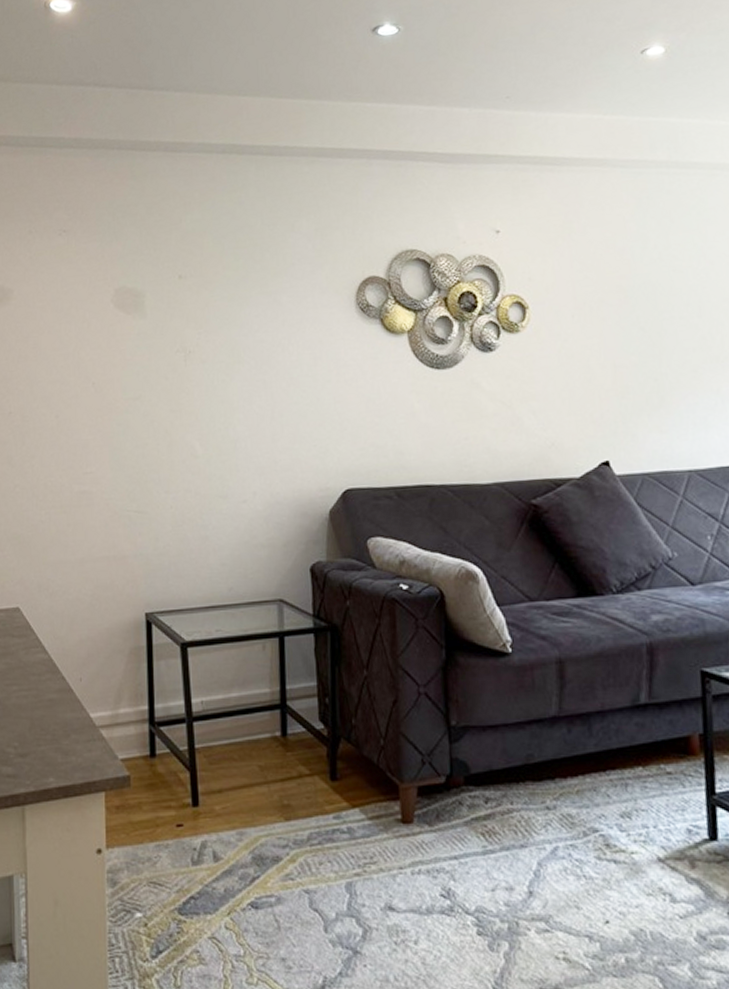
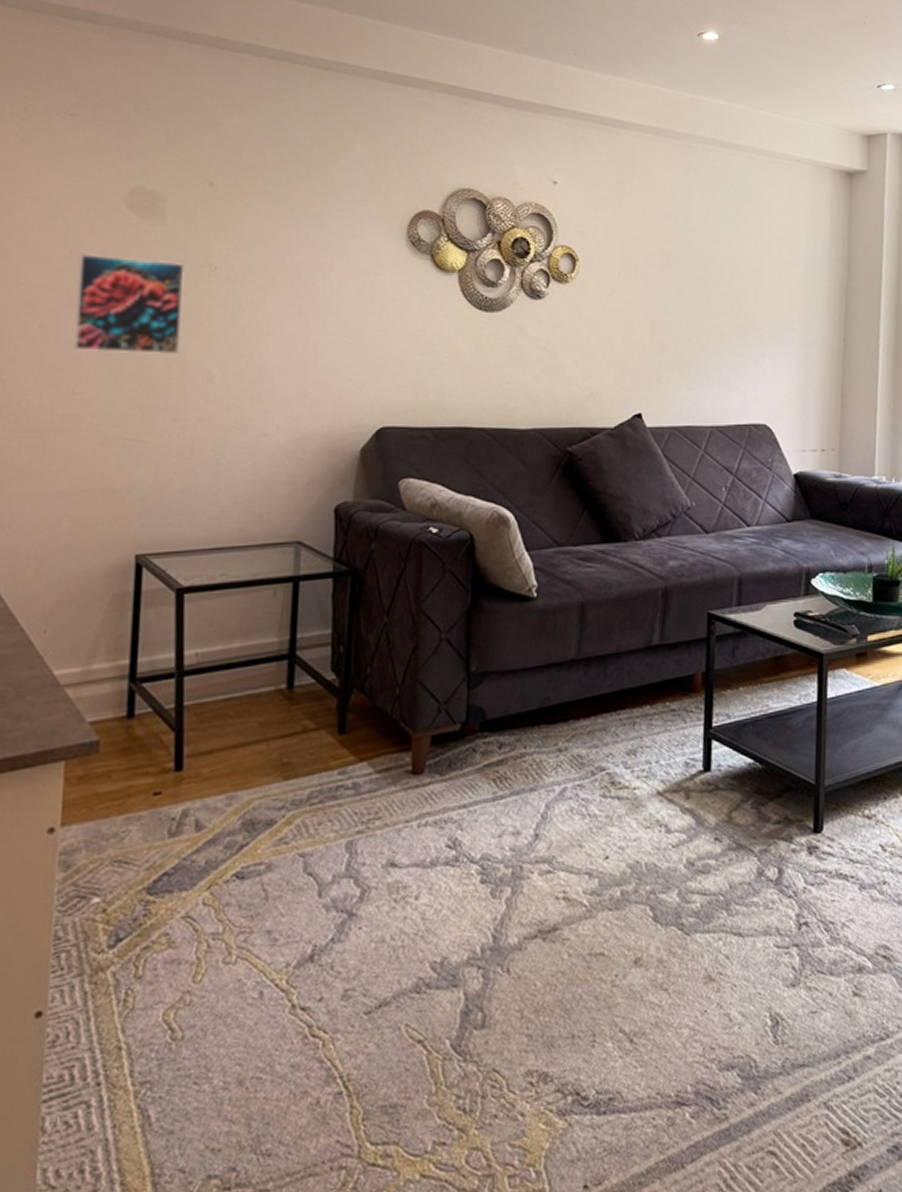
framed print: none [80,349,167,436] -> present [73,253,186,355]

